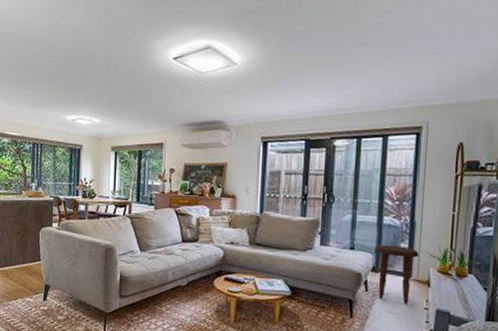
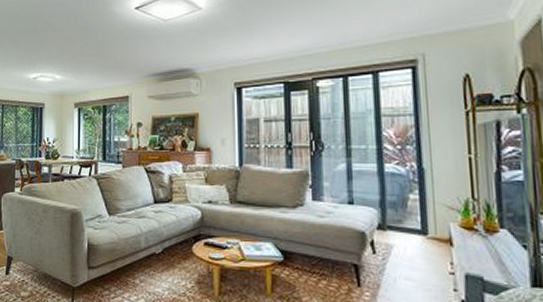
side table: present [375,245,419,304] -> none [378,197,434,269]

